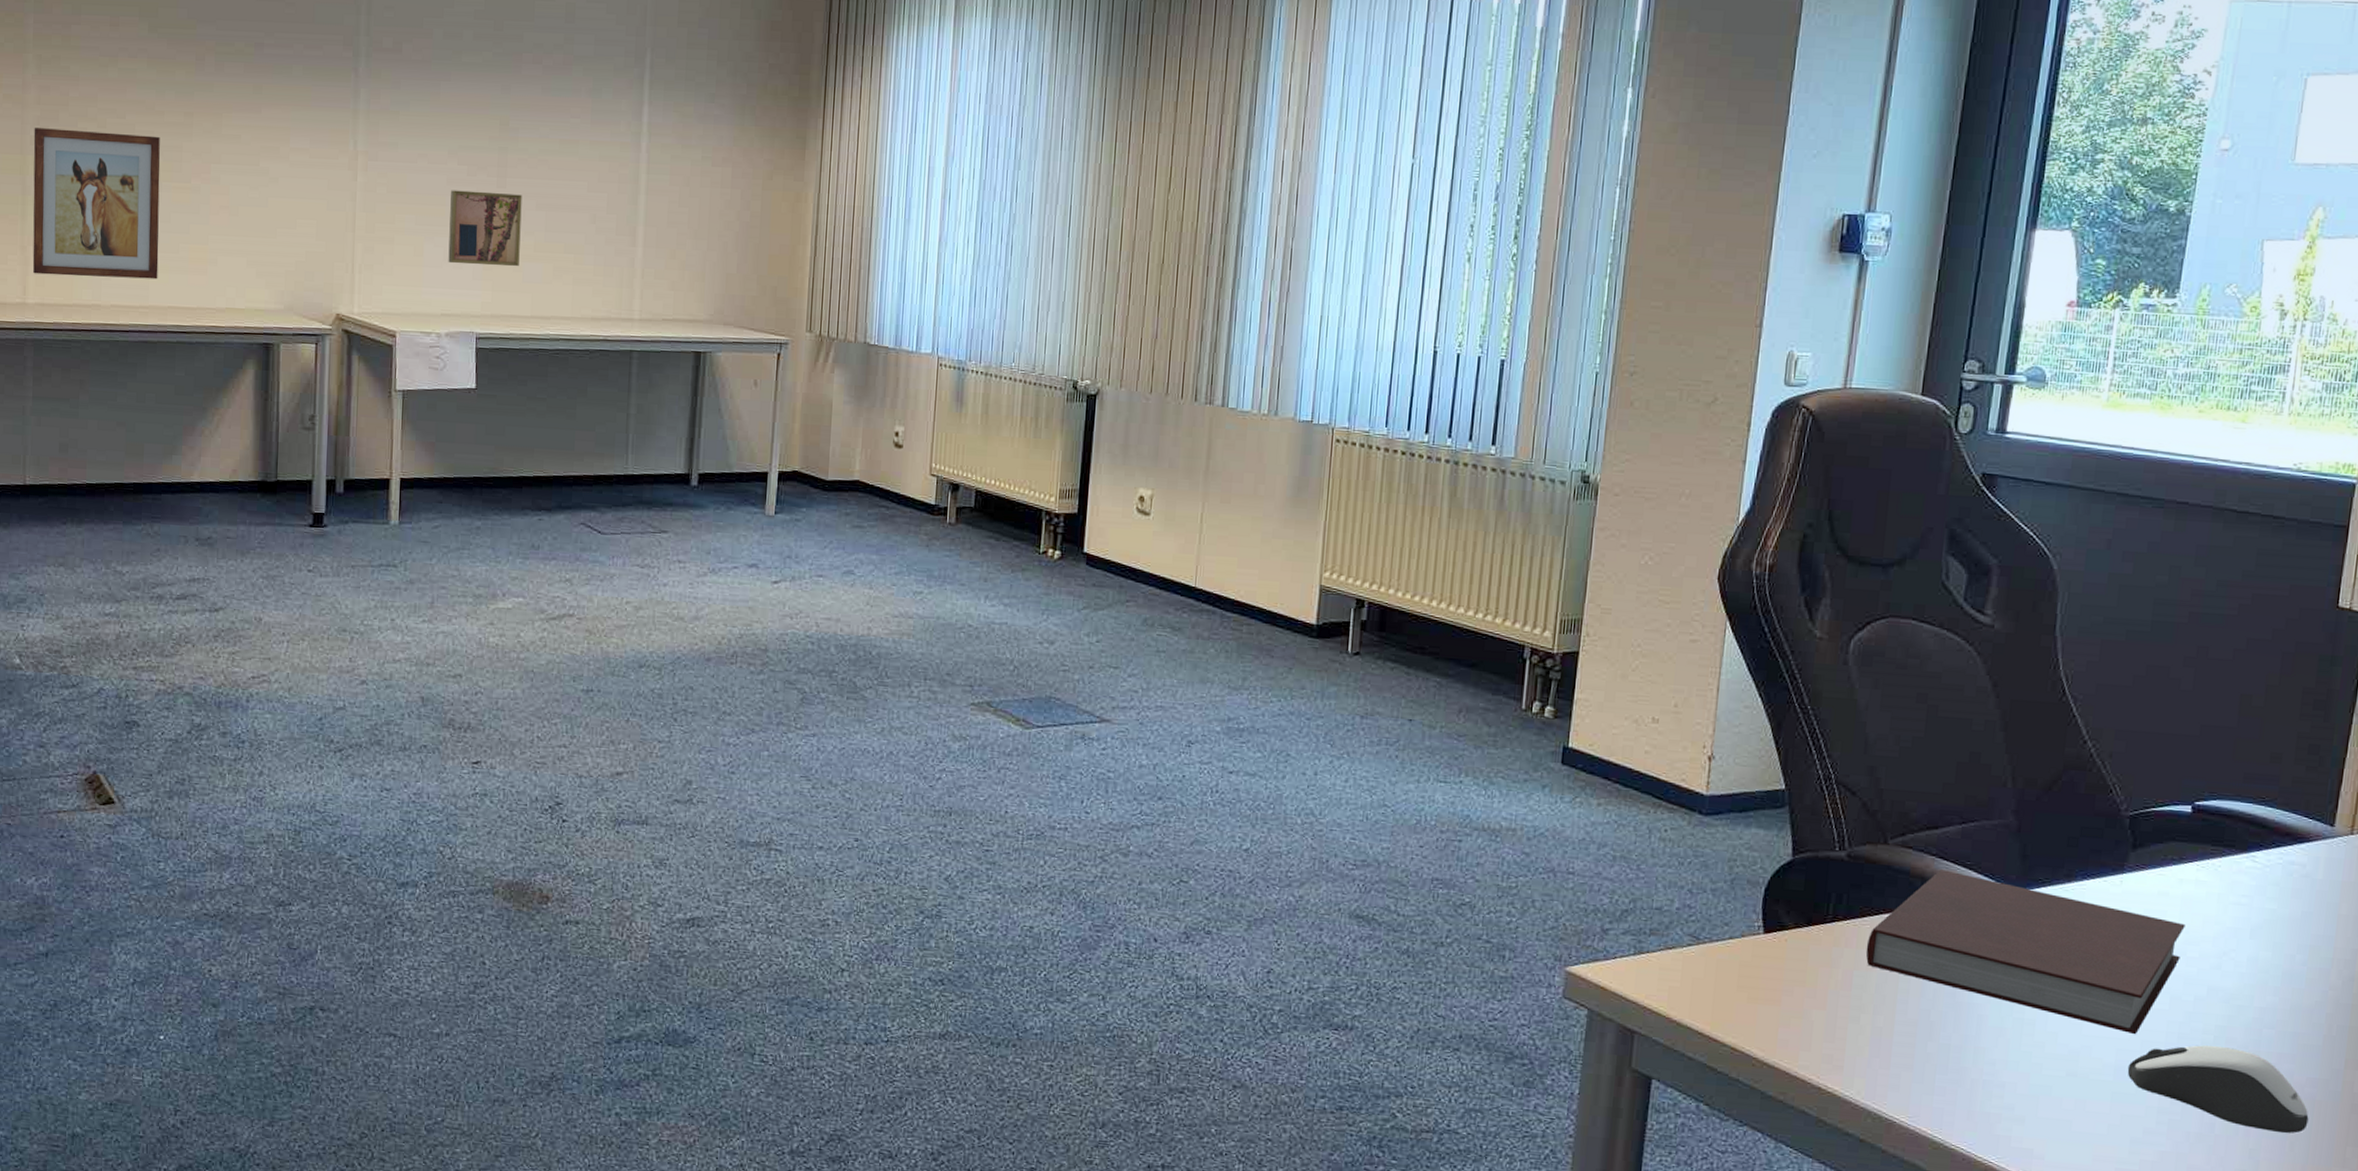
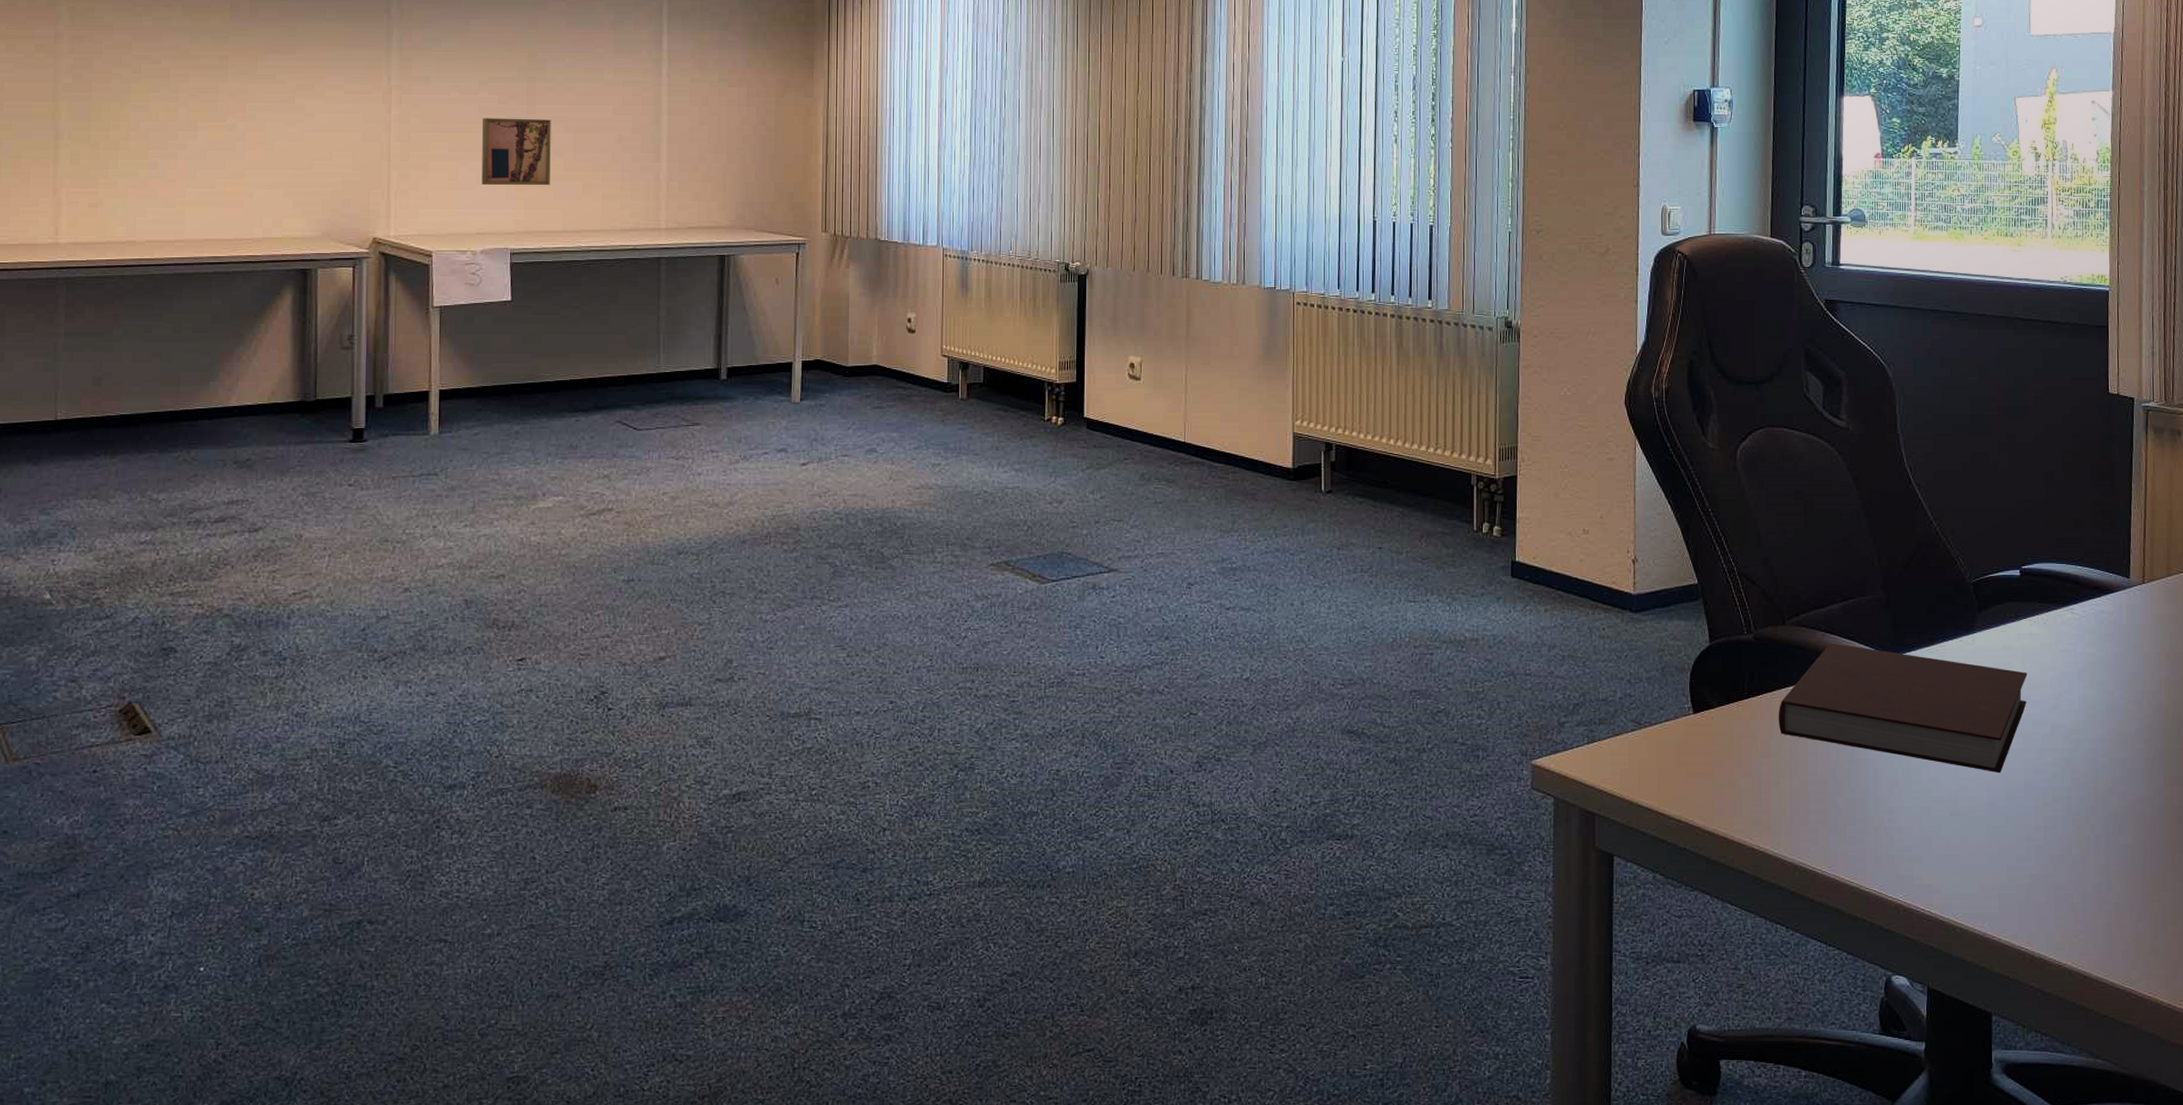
wall art: present [32,128,161,280] -> none [65,76,196,215]
computer mouse: present [2127,1045,2309,1133] -> none [1997,777,2143,847]

